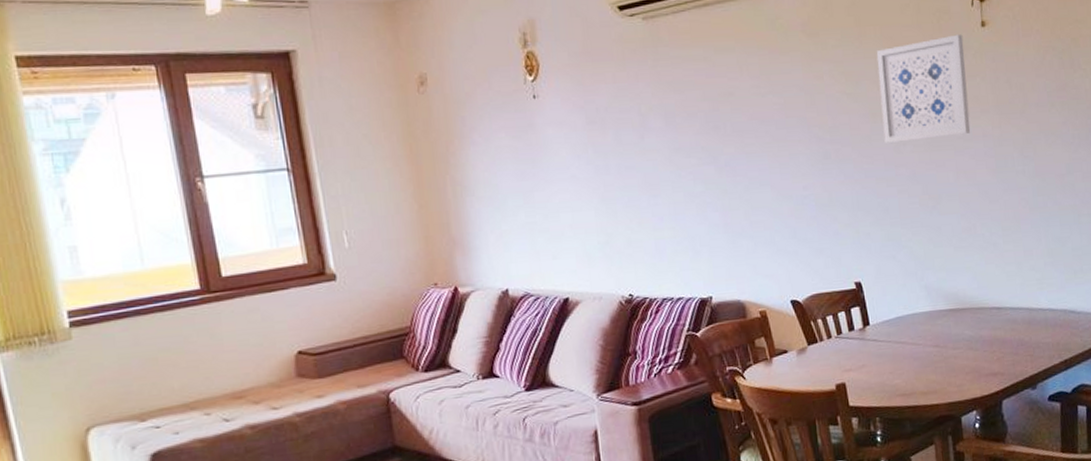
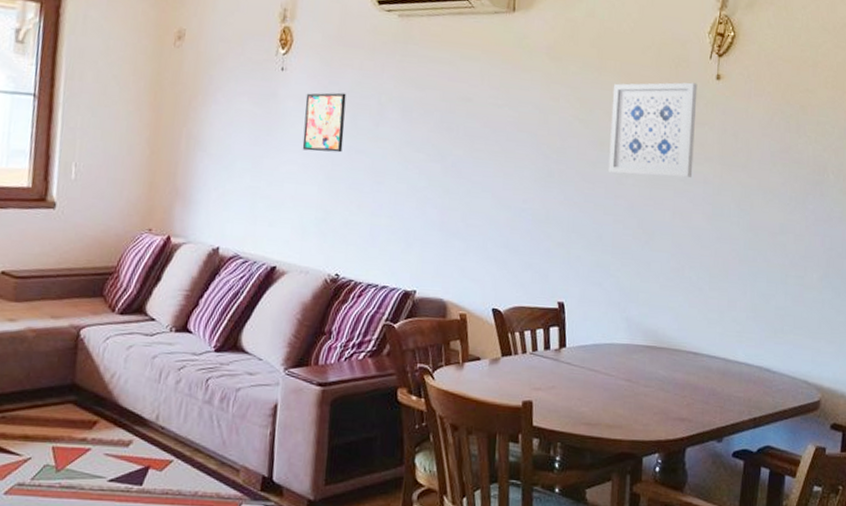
wall art: none [564,110,612,177] -> present [302,92,347,153]

